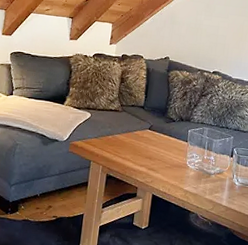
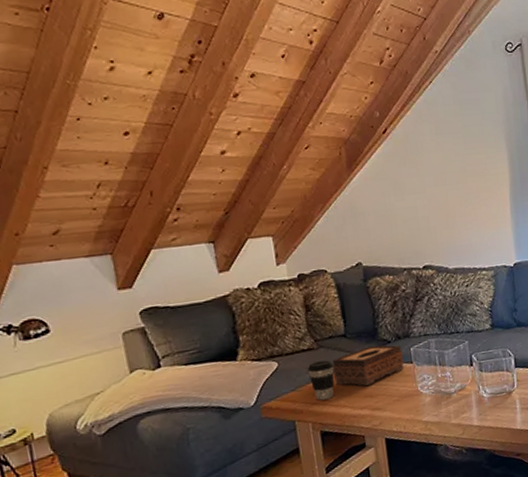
coffee cup: none [110,121,130,152] -> present [307,360,335,401]
tissue box: none [127,120,182,150] -> present [331,345,404,386]

